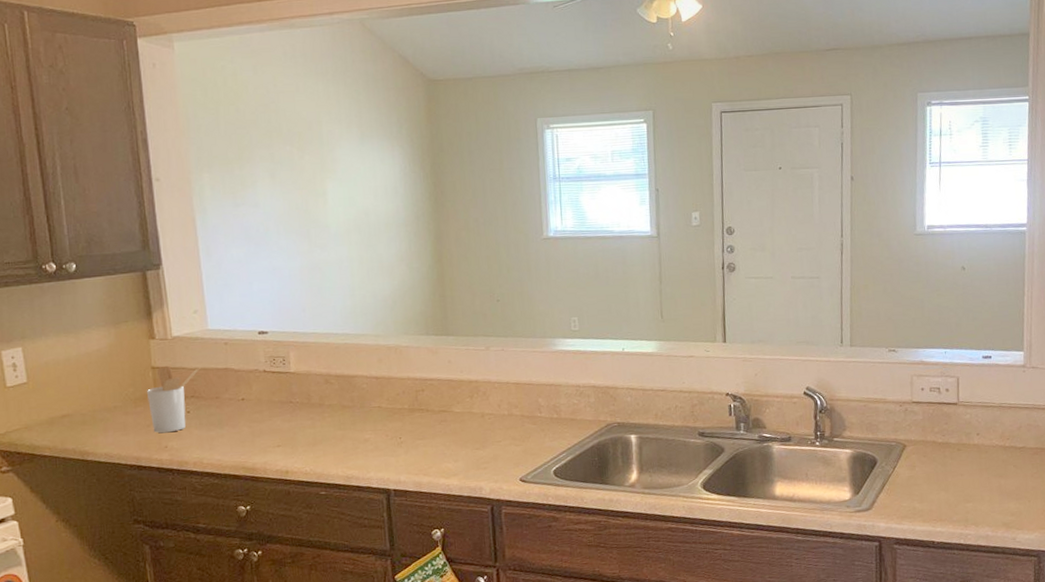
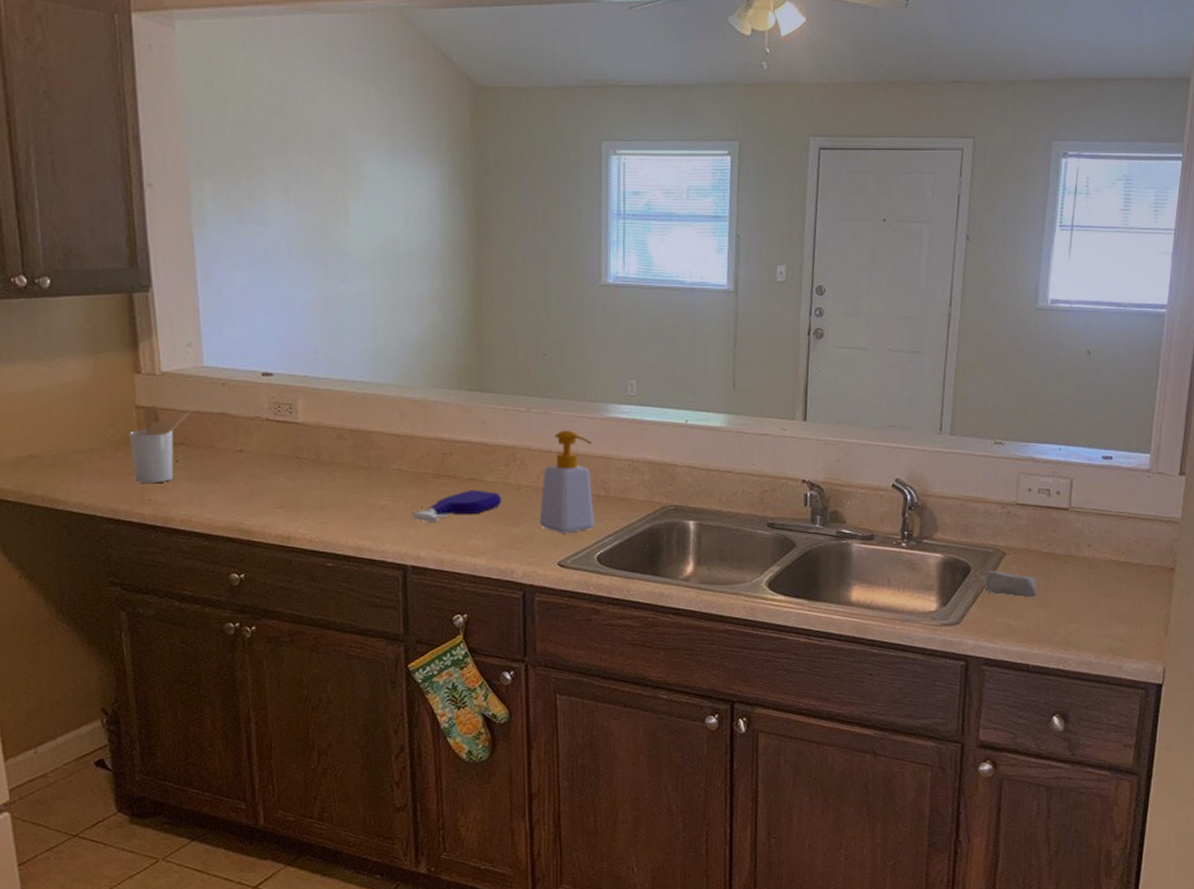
spray bottle: none [391,420,469,450] -> present [411,490,502,522]
soap bottle: none [501,363,550,453] -> present [539,430,596,534]
soap bar: none [890,461,937,483] -> present [985,570,1038,598]

